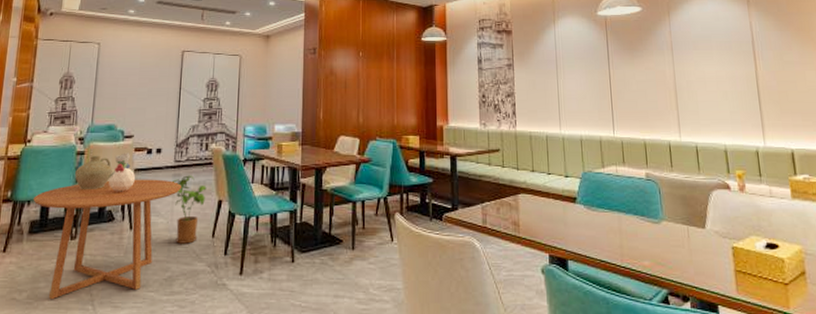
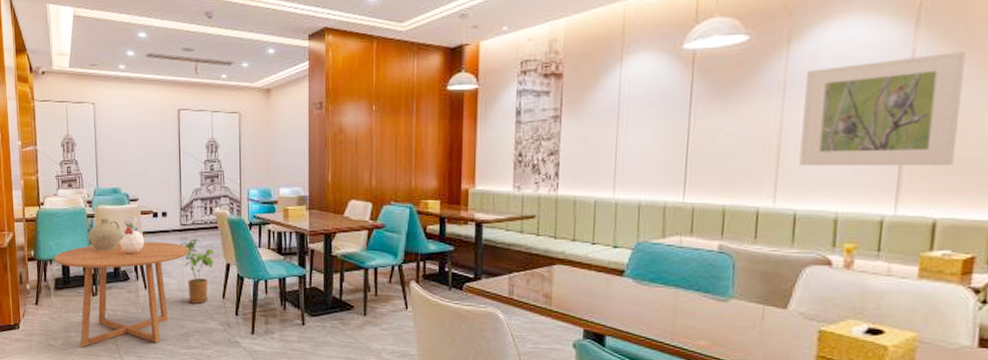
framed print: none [684,24,795,108] -> present [799,50,966,167]

